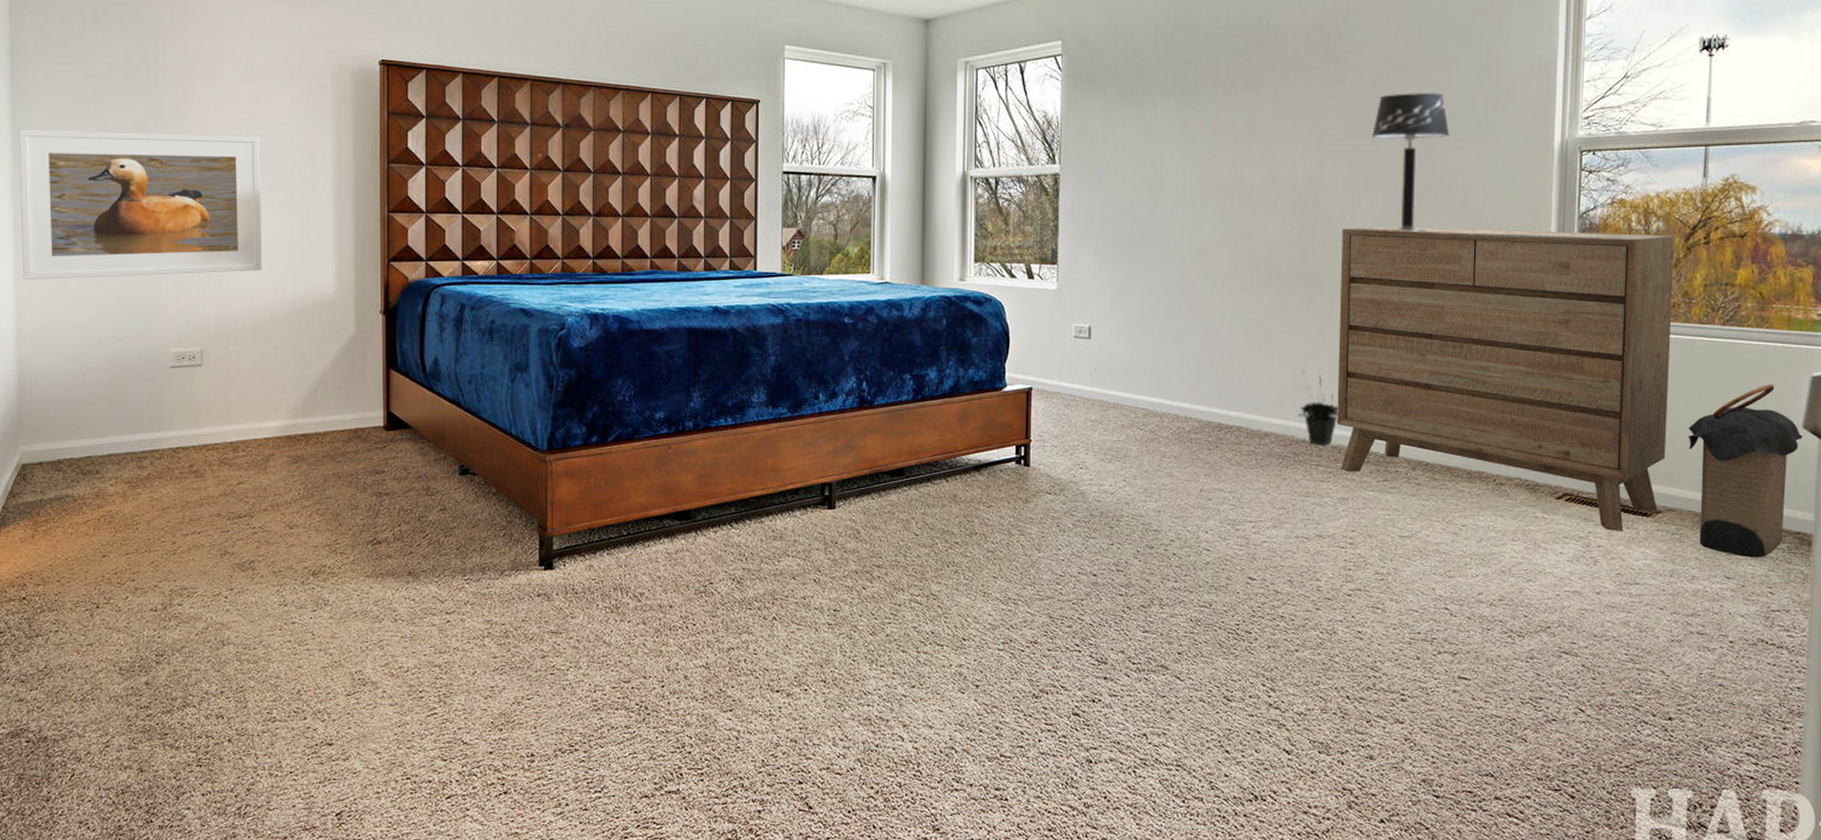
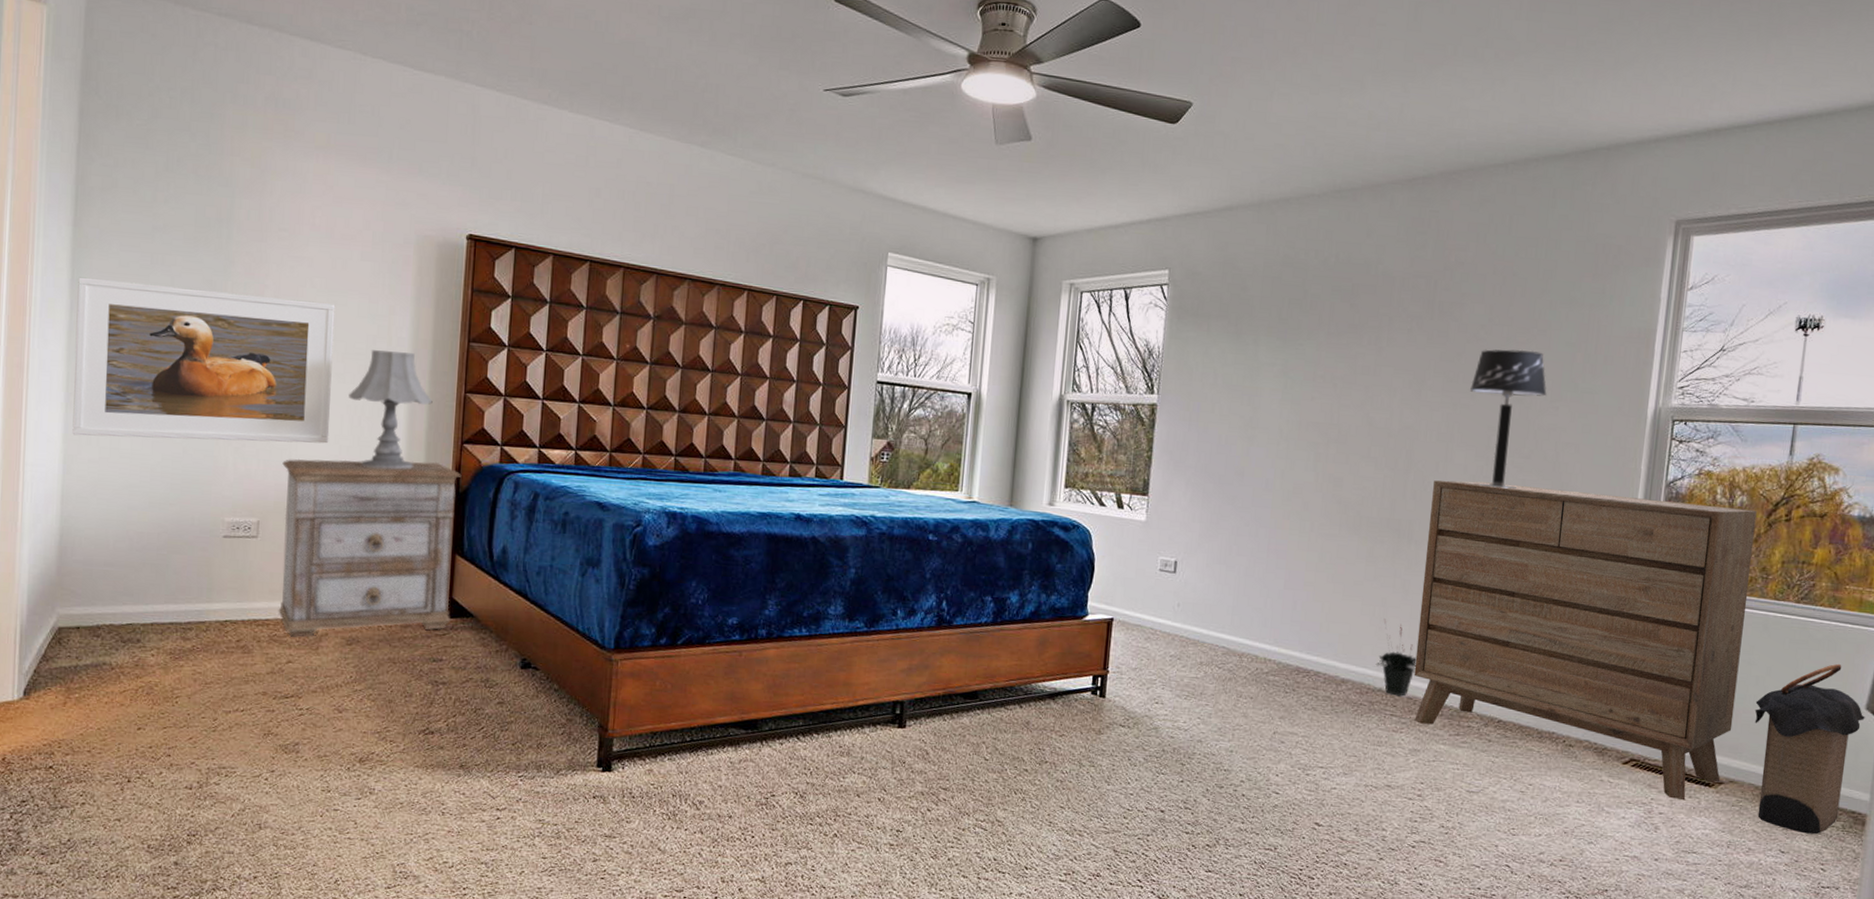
nightstand: none [220,281,390,459] -> present [278,458,462,638]
table lamp: none [278,178,358,291] -> present [348,350,433,469]

